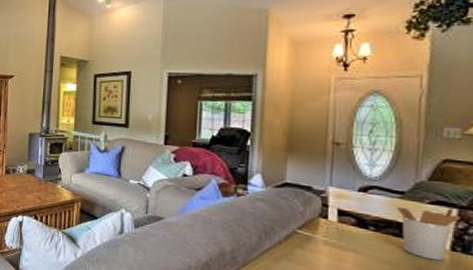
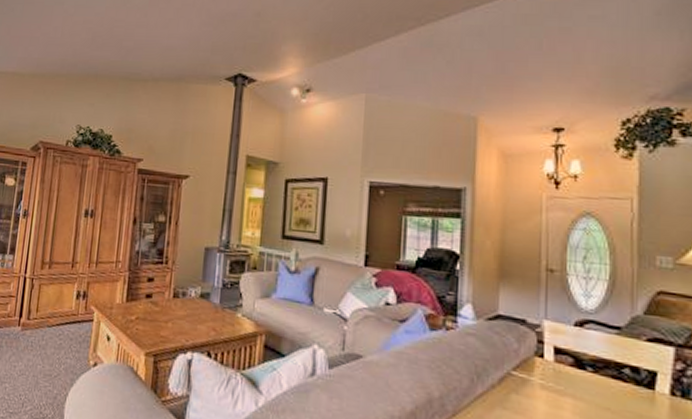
utensil holder: present [396,206,461,261] -> none [614,343,678,408]

